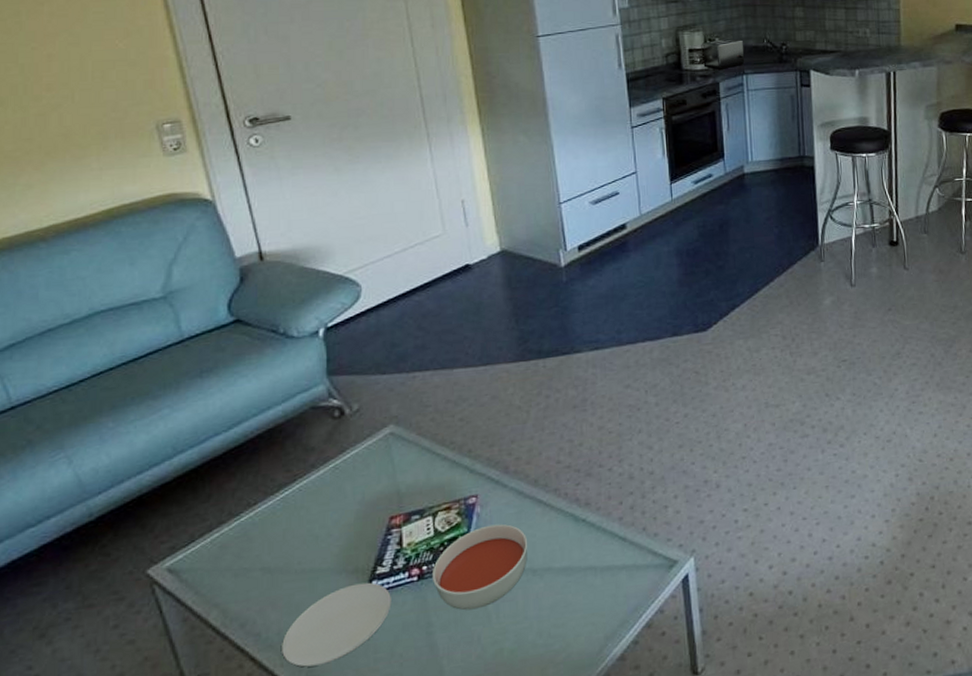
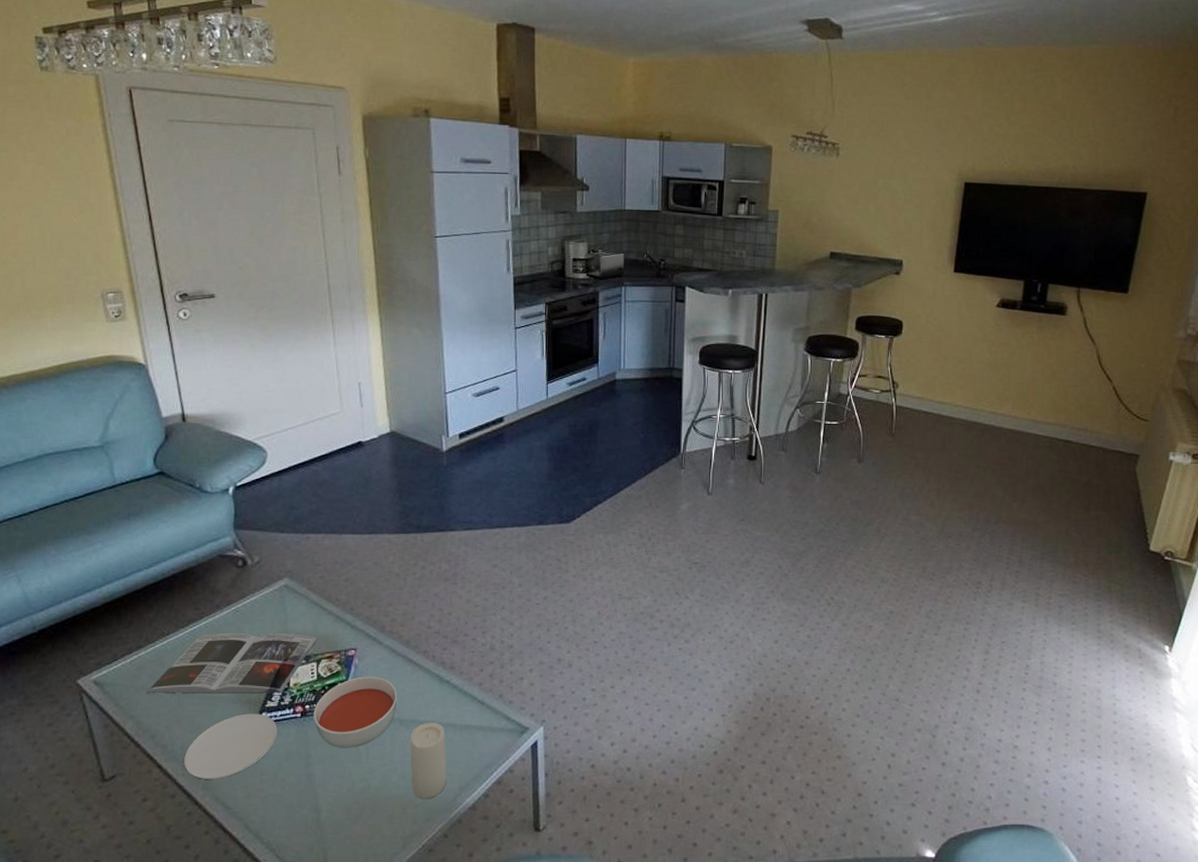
magazine: none [233,486,432,575] -> present [147,632,318,694]
candle: none [545,567,590,656] -> present [410,722,447,799]

